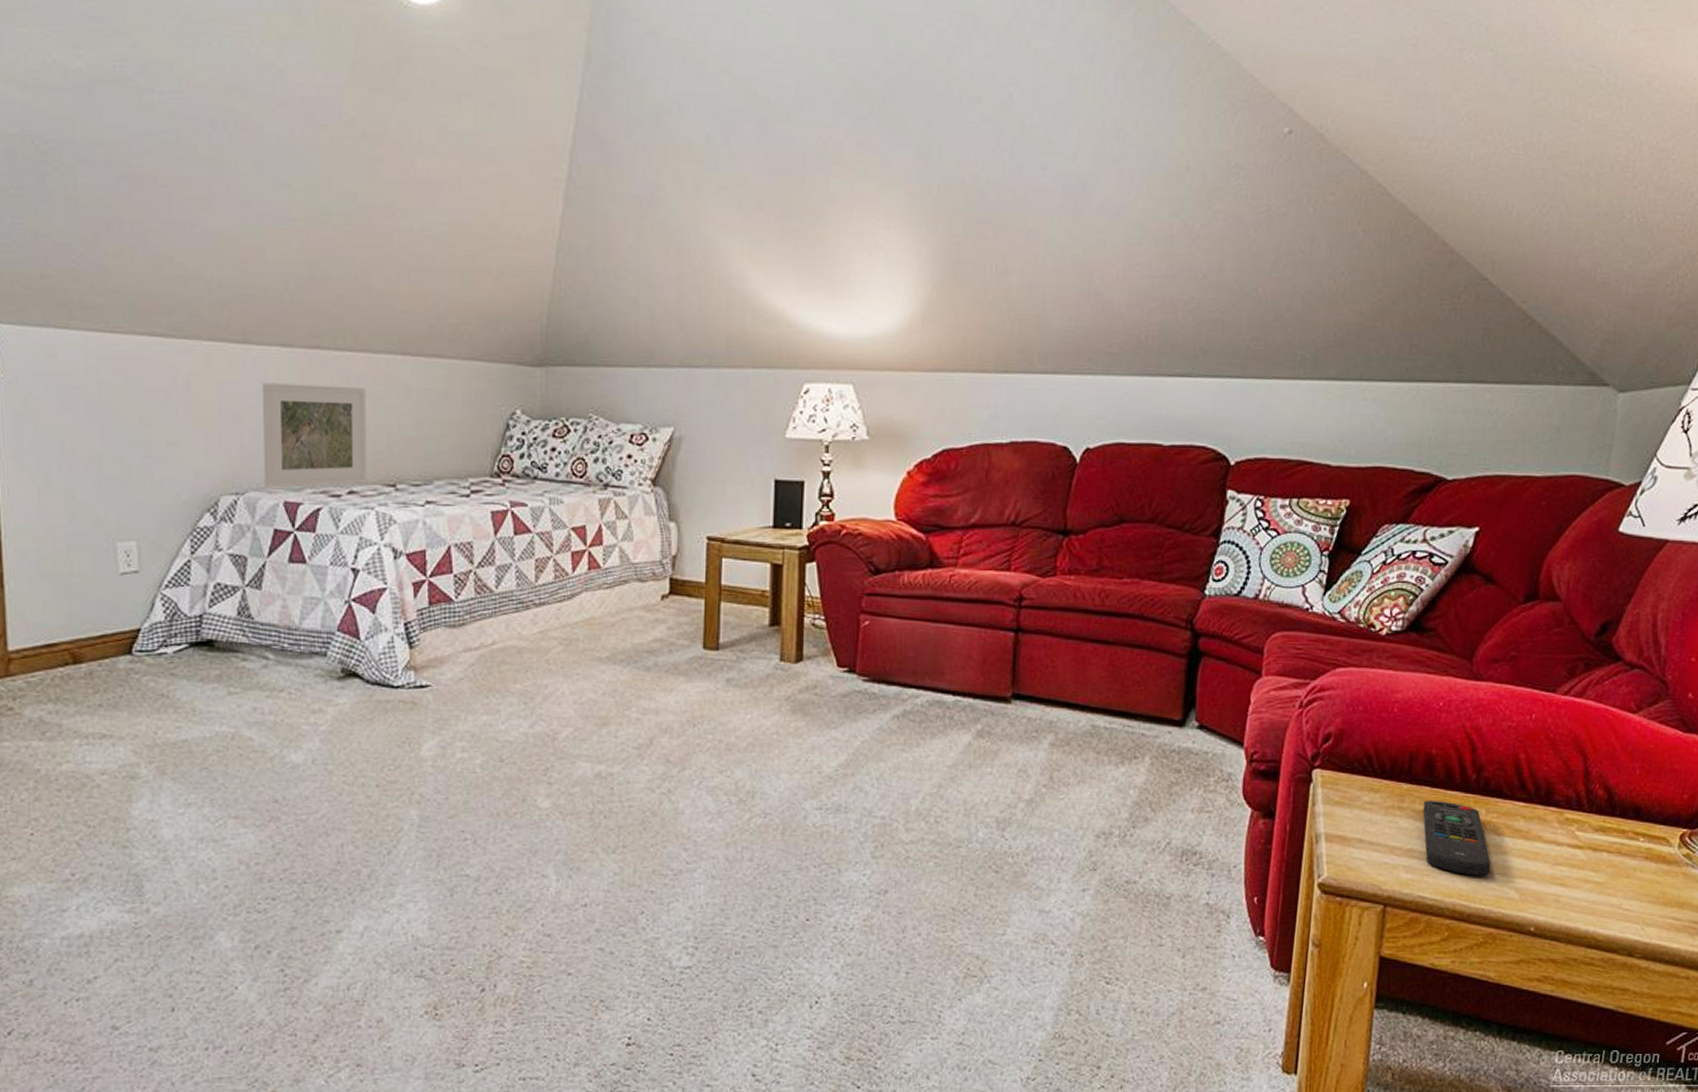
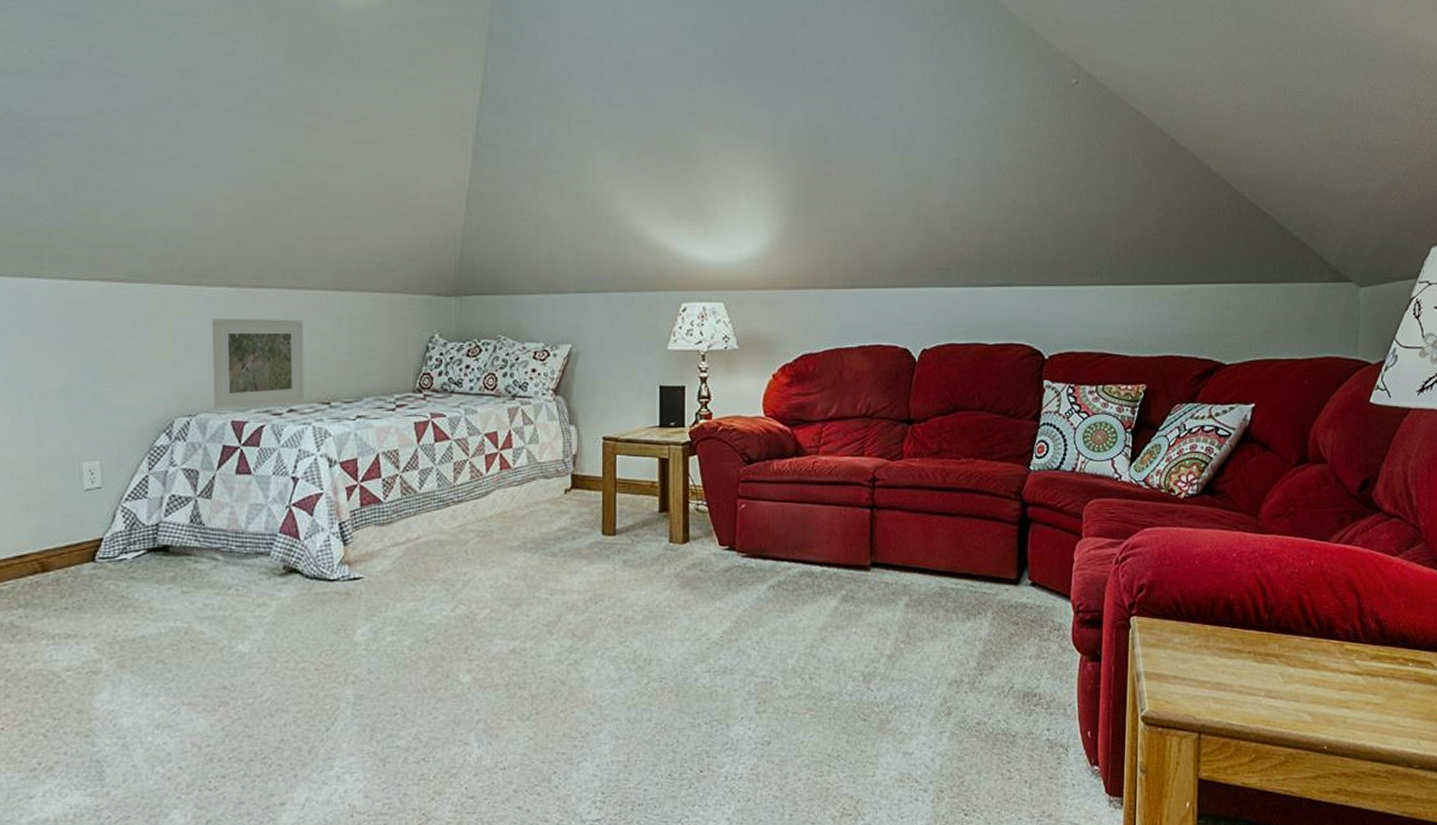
remote control: present [1422,801,1491,876] -> none [1226,639,1287,703]

